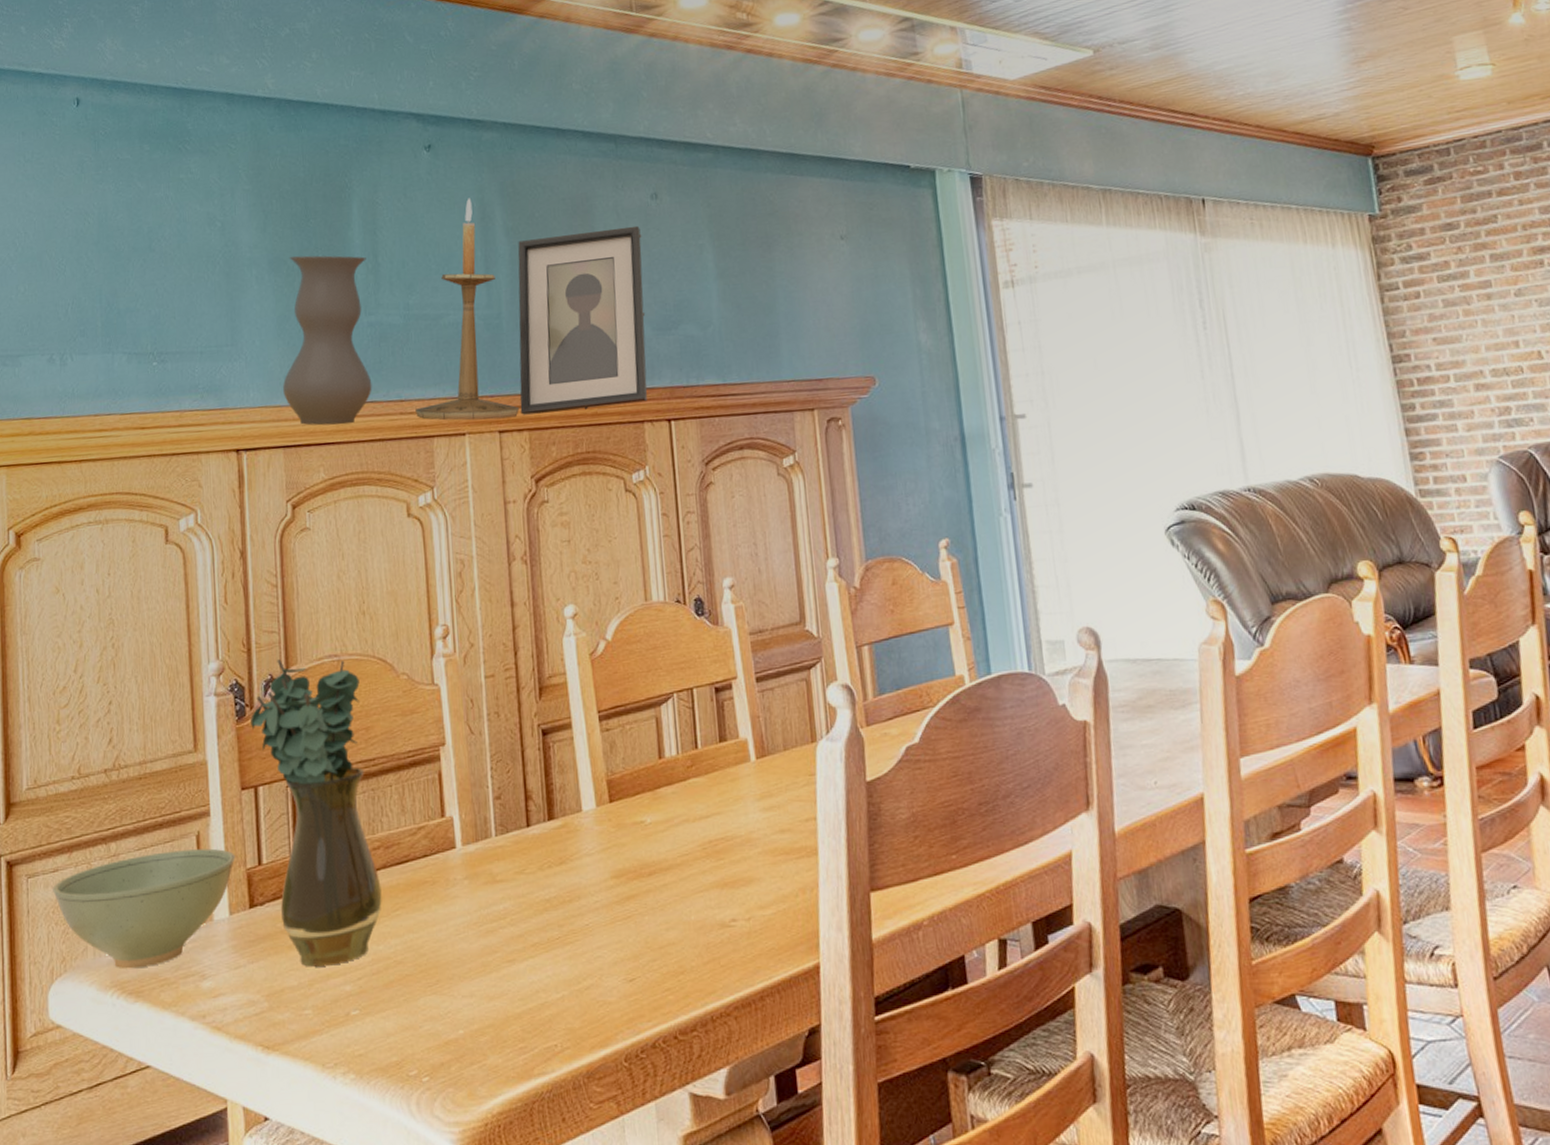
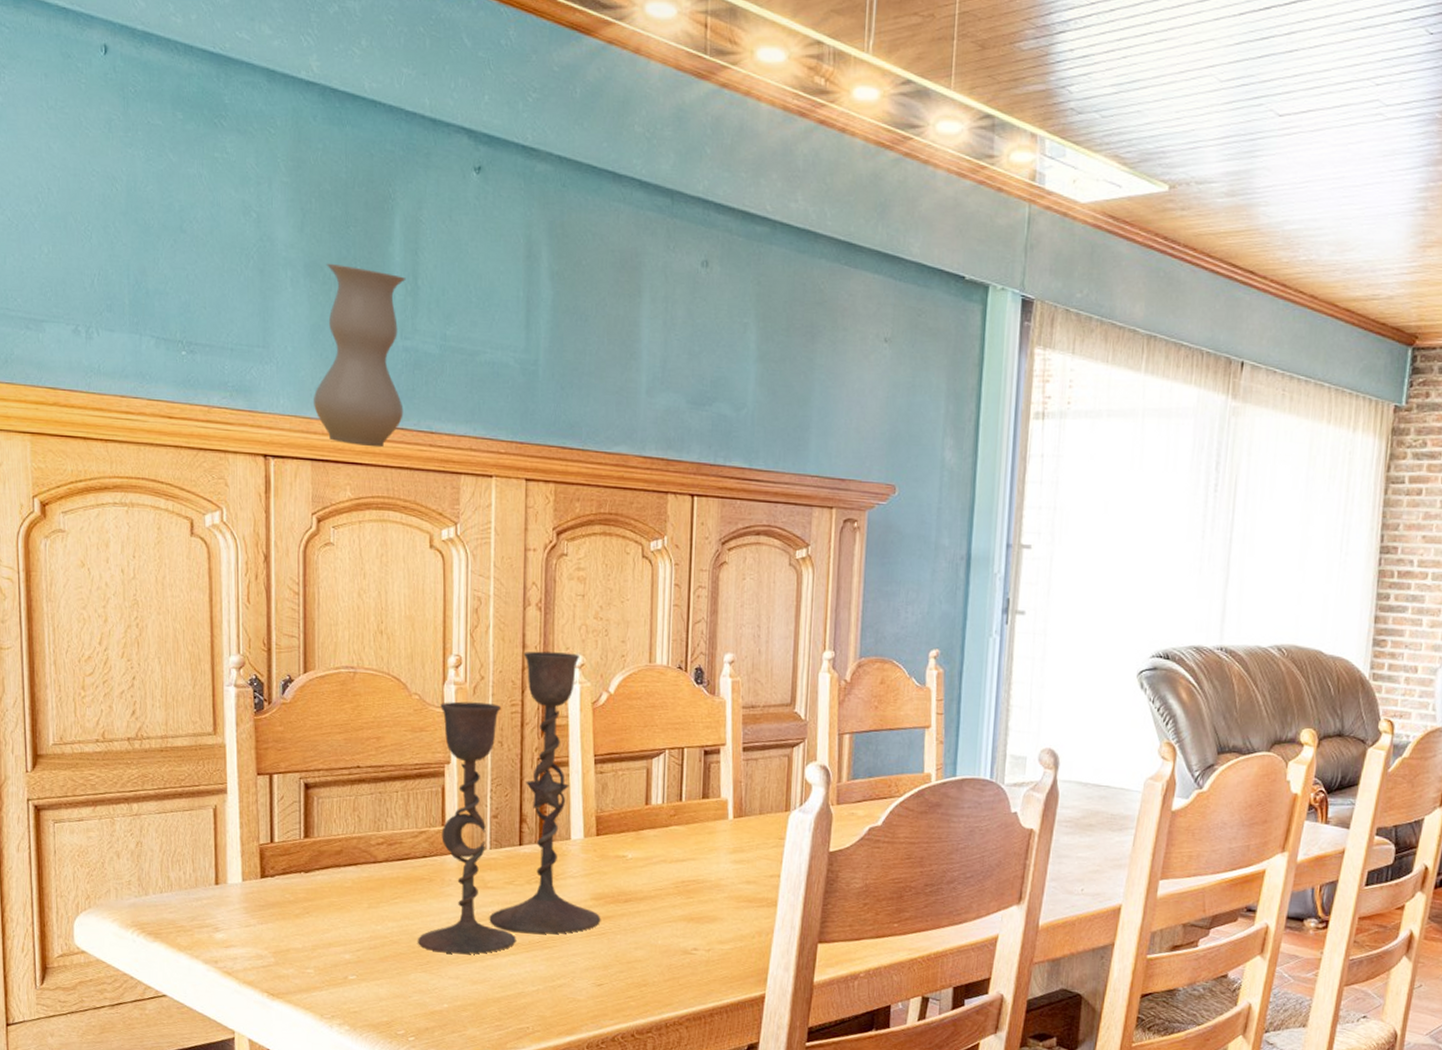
bowl: present [53,848,236,969] -> none [78,818,250,914]
vase: present [251,659,382,967] -> none [268,663,383,936]
candlestick: present [415,198,520,421] -> none [445,232,549,468]
candlestick: none [425,603,625,968] -> present [418,651,601,955]
picture frame: present [518,225,648,415] -> none [548,288,688,474]

